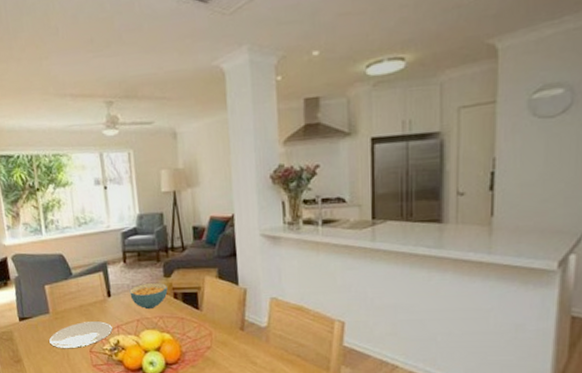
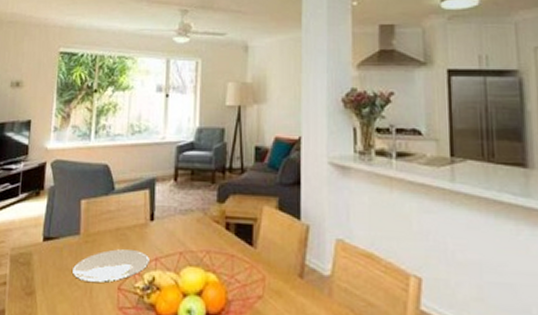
cereal bowl: present [129,283,168,310] -> none [176,208,219,241]

